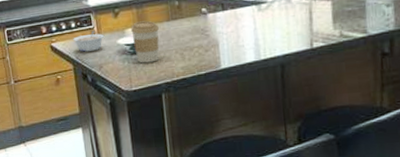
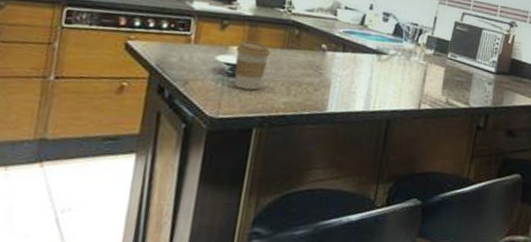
legume: present [73,30,105,52] -> none [159,38,202,62]

